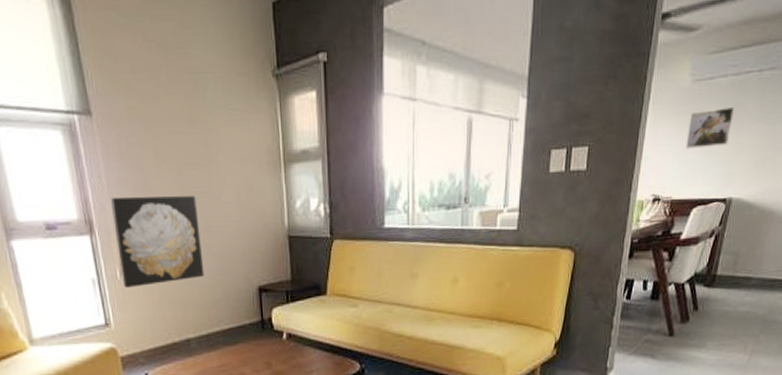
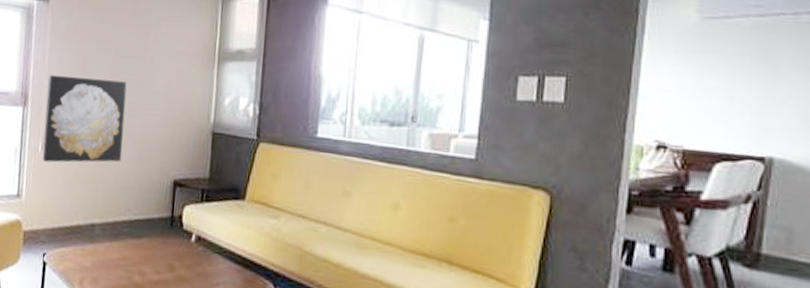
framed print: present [685,108,734,149] -> none [698,51,763,94]

